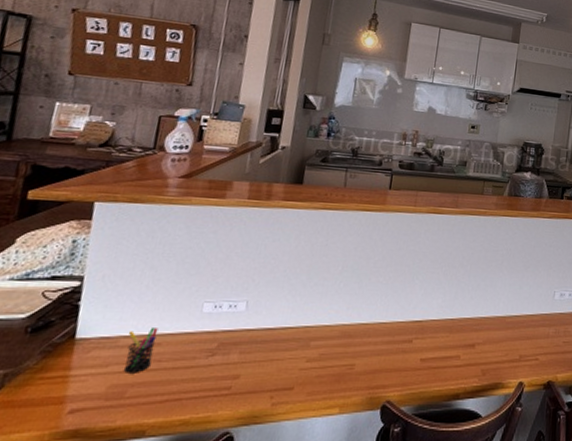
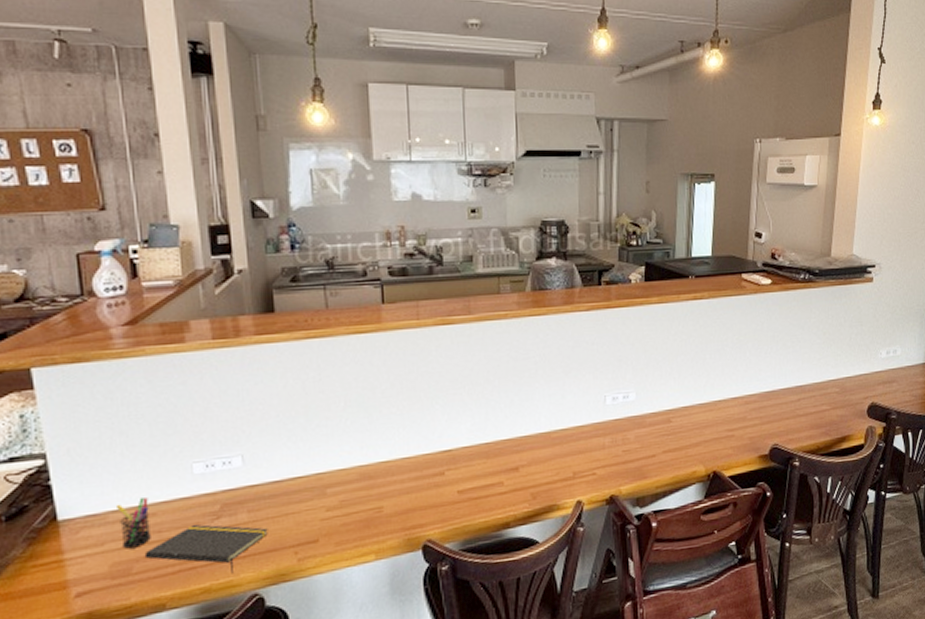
notepad: none [139,359,253,410] -> present [144,524,268,574]

